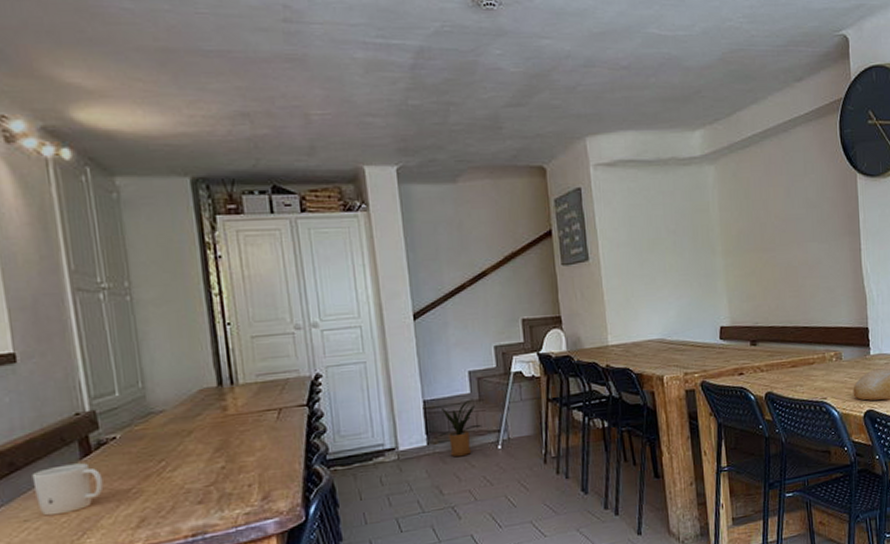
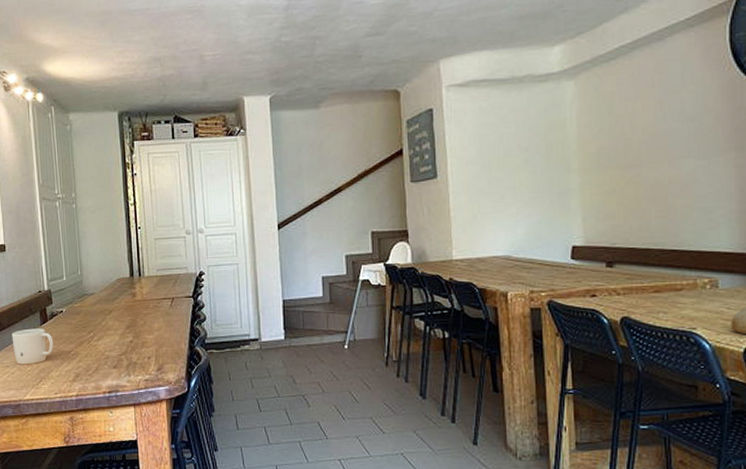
house plant: present [431,399,483,458] -> none [289,301,332,352]

